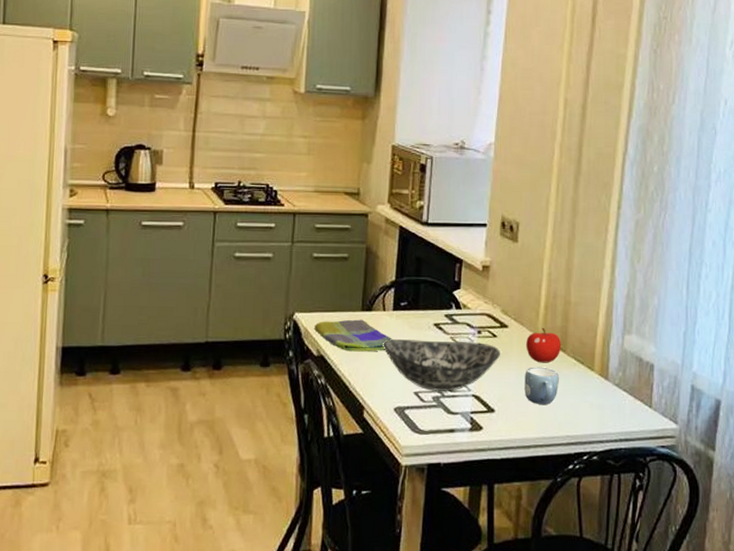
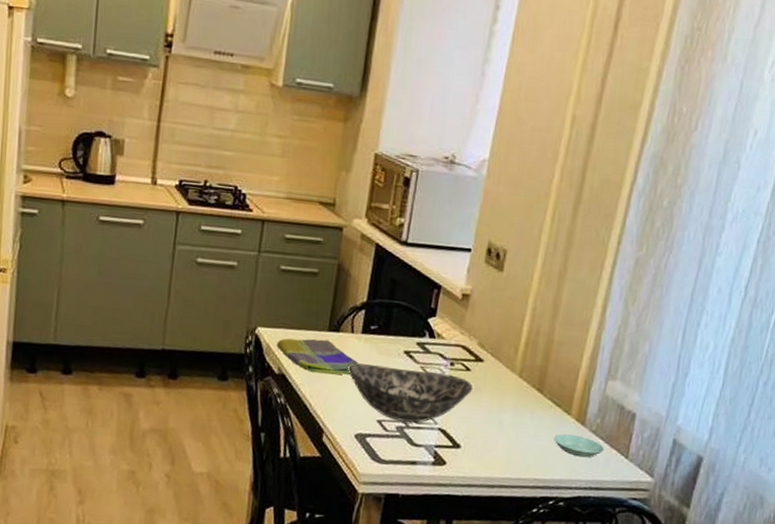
mug: present [524,367,559,405] -> none [494,405,533,446]
fruit: present [526,327,562,363] -> none [500,364,539,403]
saucer: none [581,389,628,411] -> present [554,434,604,458]

